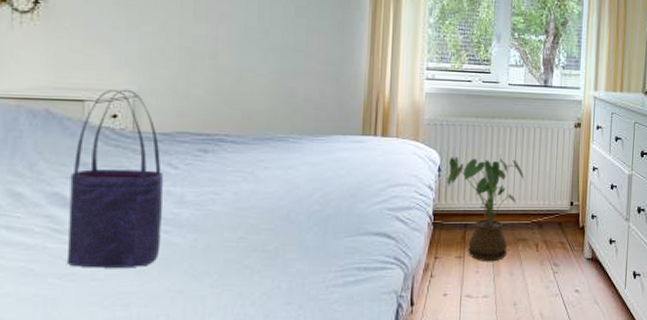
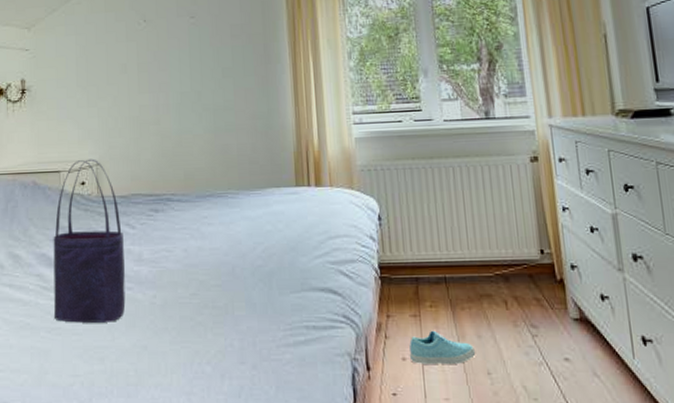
house plant: present [447,155,525,262] -> none [389,199,479,322]
sneaker: none [450,269,507,299] -> present [409,330,476,364]

